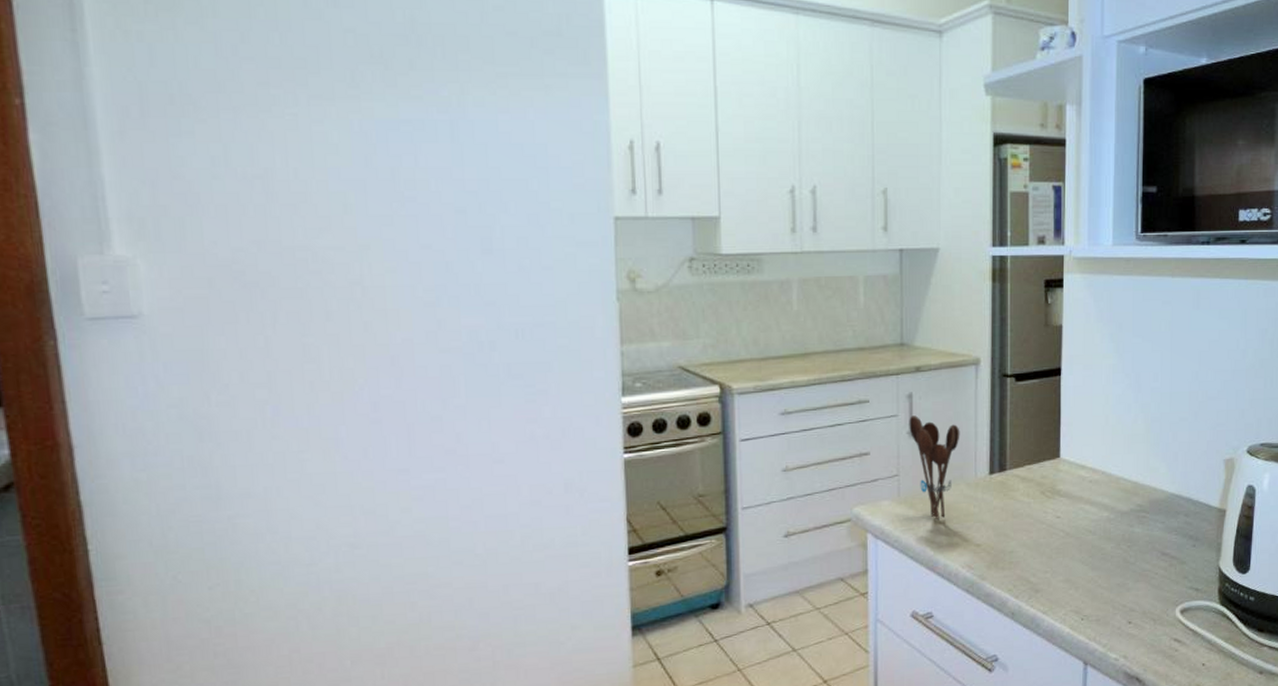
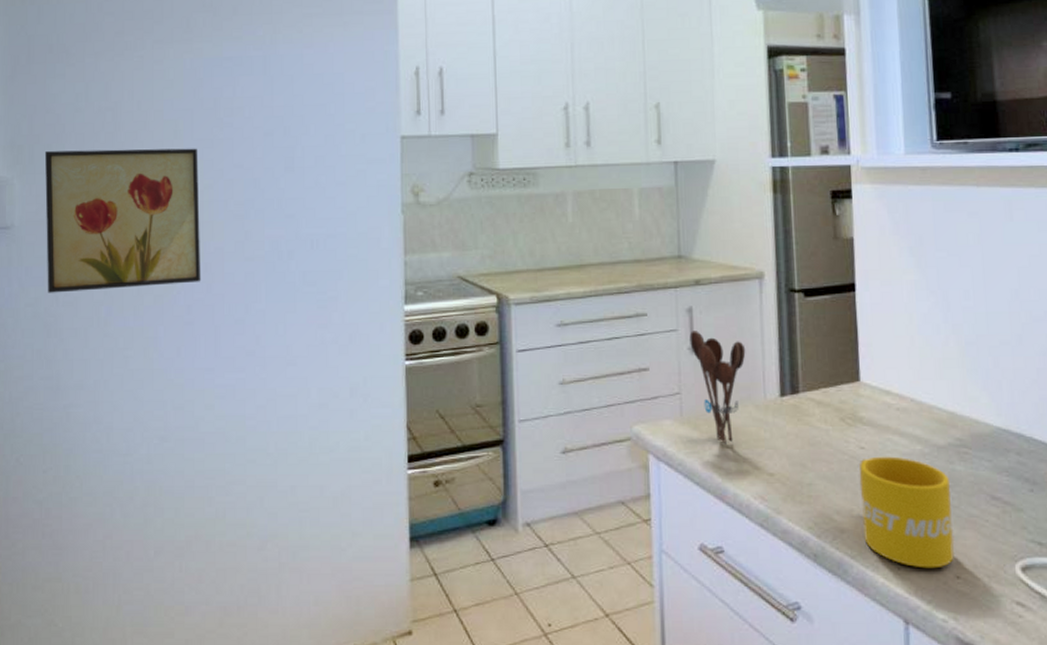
wall art: none [175,225,388,392] -> present [44,148,201,293]
mug: none [1054,523,1129,618] -> present [859,456,954,569]

